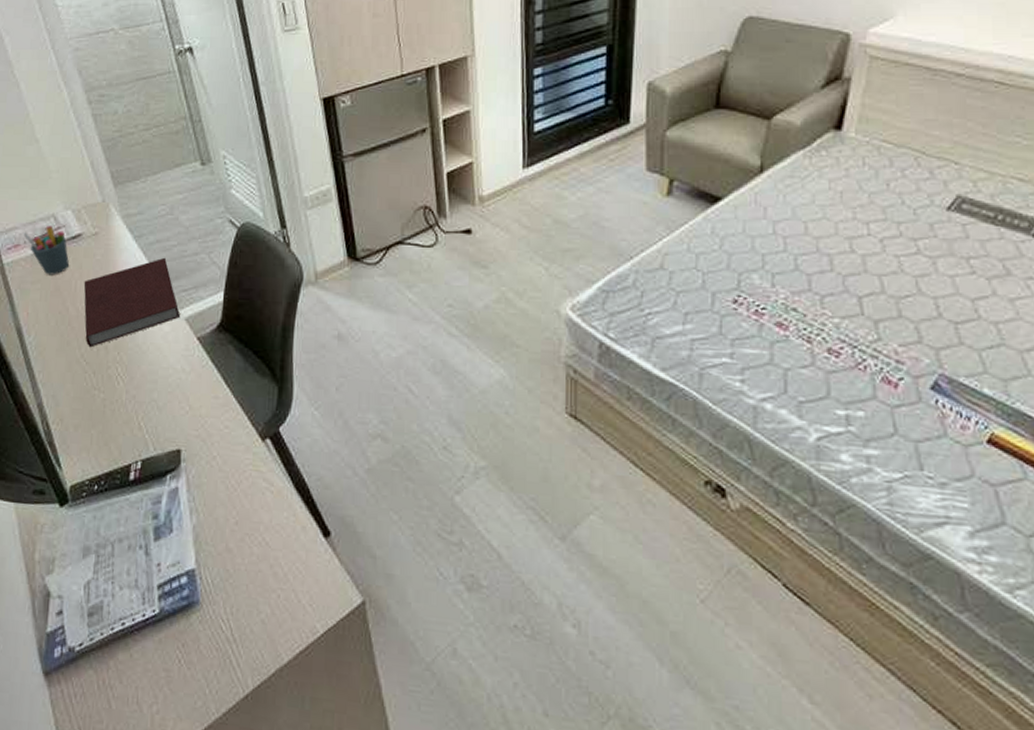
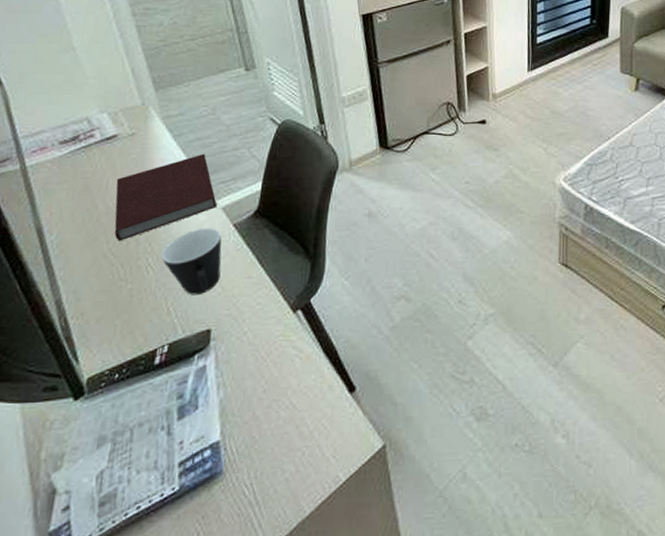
pen holder: present [23,225,70,275] -> none [52,127,102,175]
mug: none [130,339,188,412] -> present [161,227,222,296]

